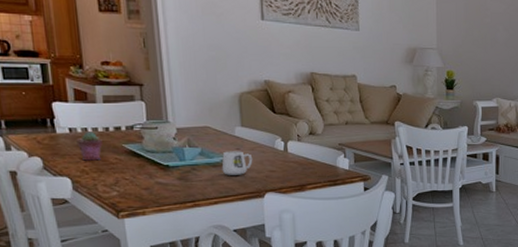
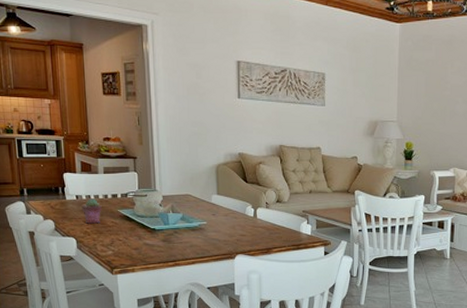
mug: present [222,151,253,175] -> none [199,216,226,238]

